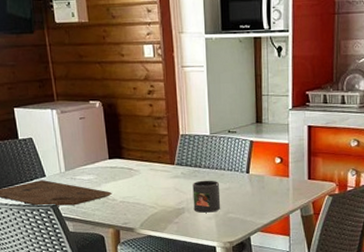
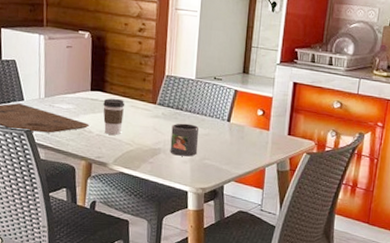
coffee cup: none [122,164,144,200] -> present [103,98,125,135]

